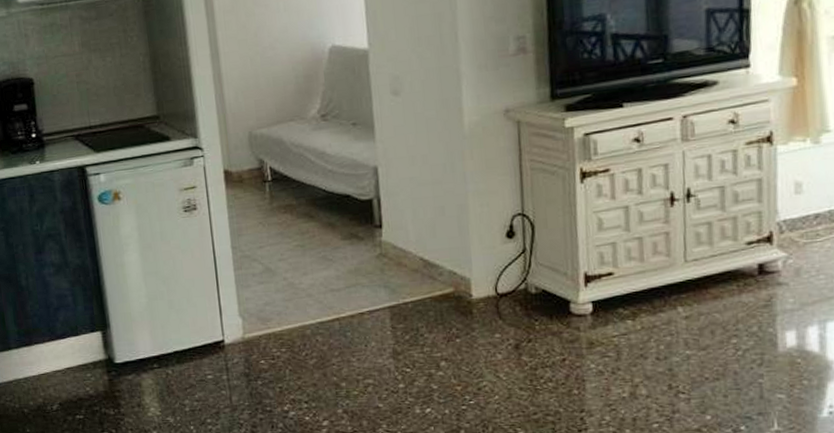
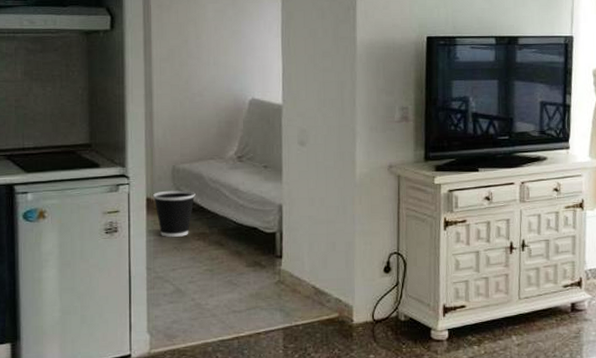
wastebasket: none [230,158,277,212] -> present [152,190,196,237]

